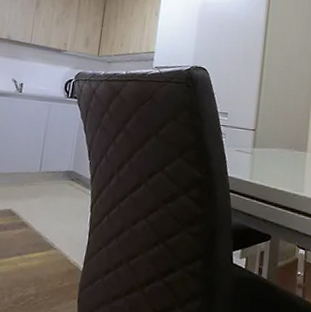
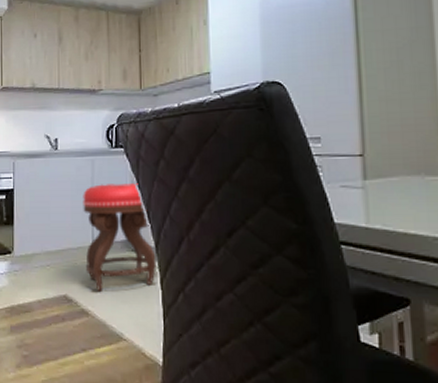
stool: none [30,125,90,209] -> present [83,183,156,291]

